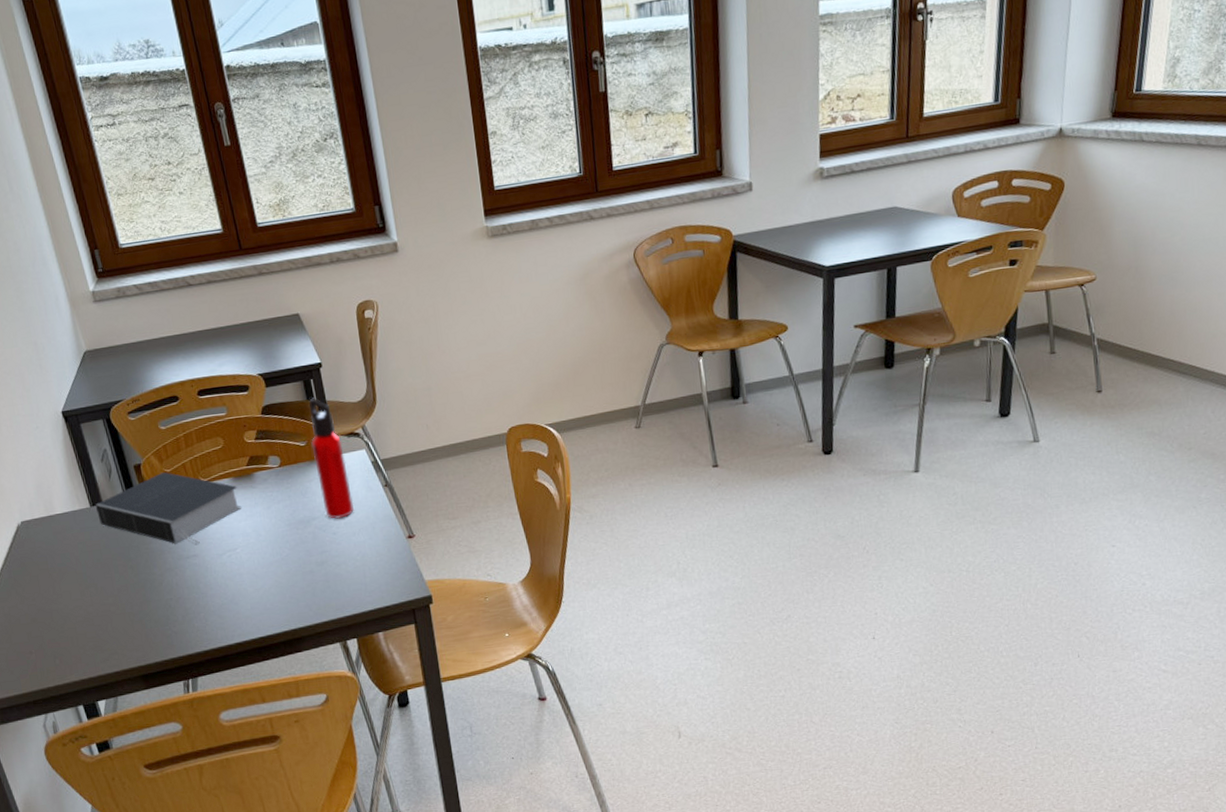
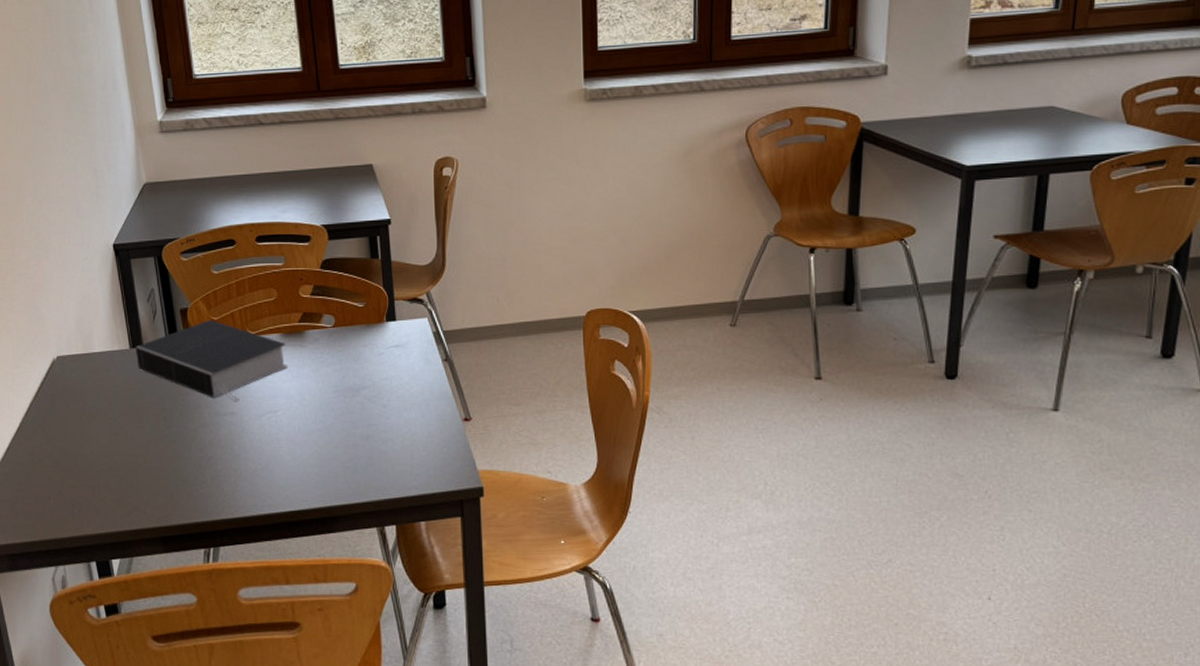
water bottle: present [309,397,354,519] -> none [370,256,409,391]

